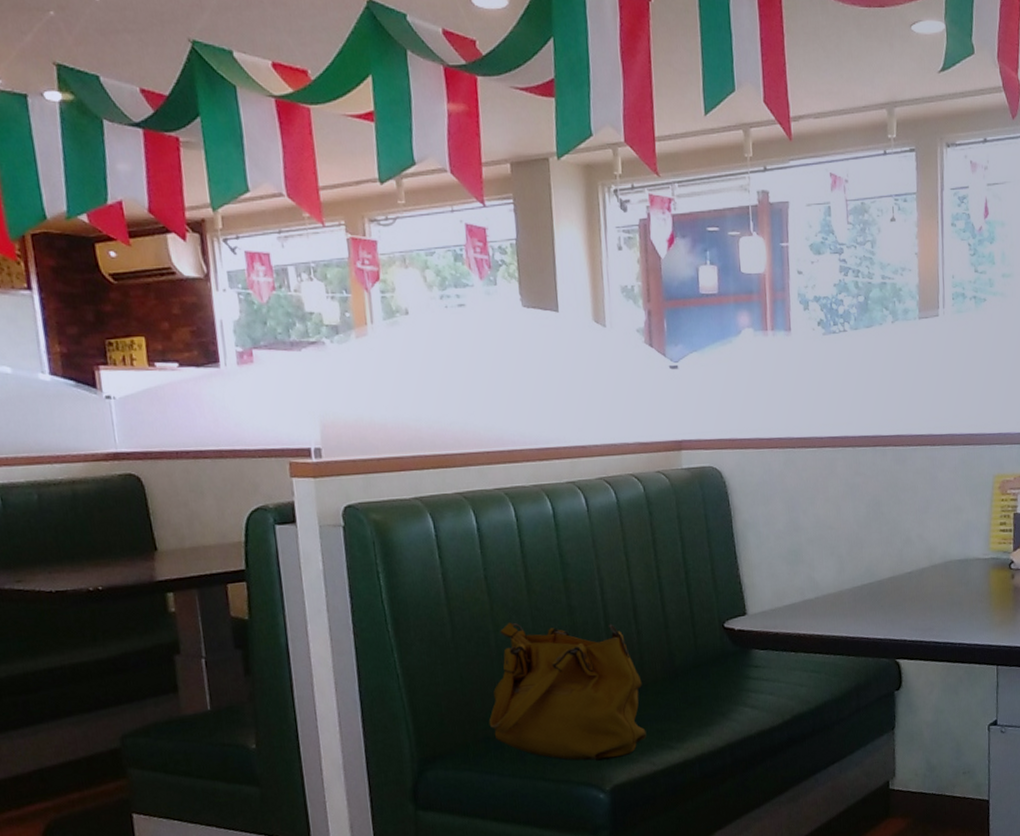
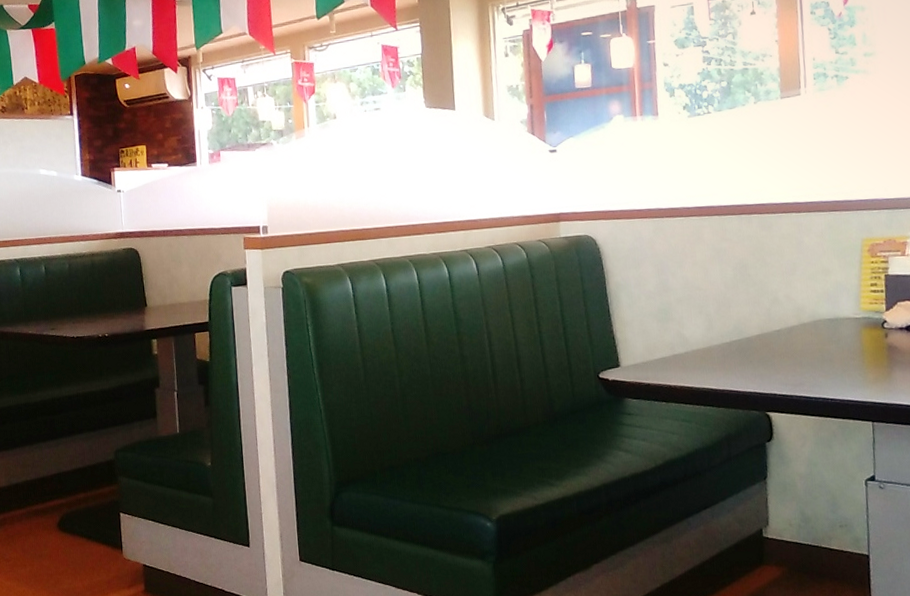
handbag: present [488,622,647,761] -> none [393,368,529,493]

